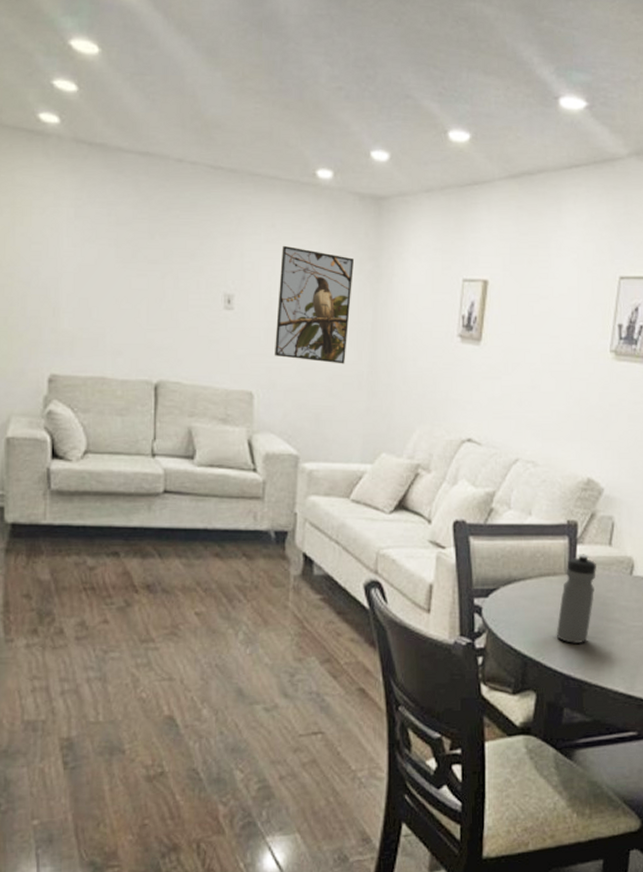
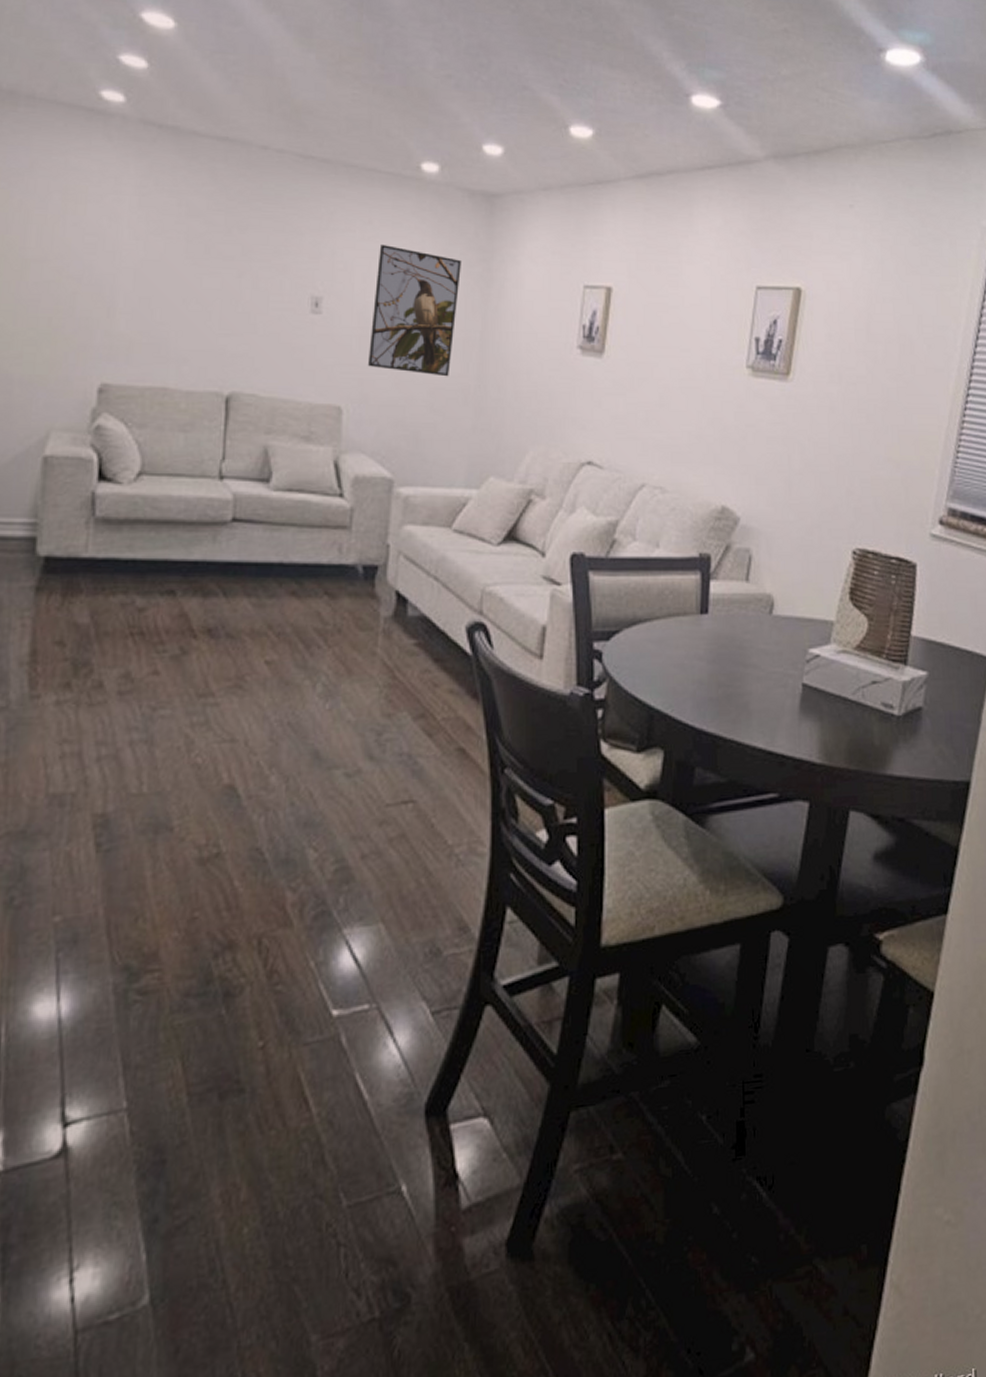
water bottle: present [556,554,596,643] -> none [686,591,732,693]

